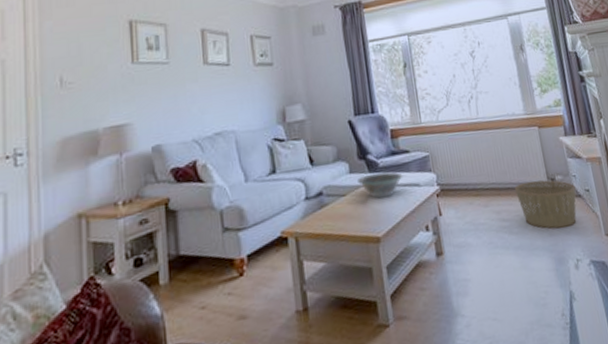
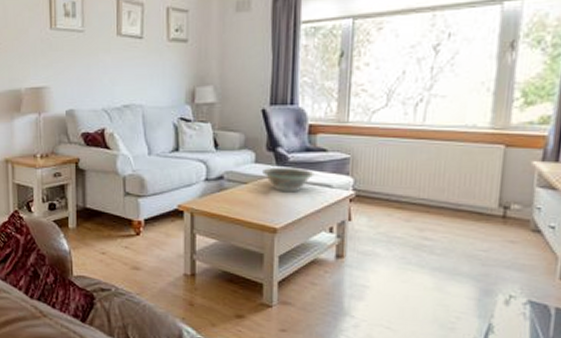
basket: present [515,180,577,229] -> none [450,204,536,261]

